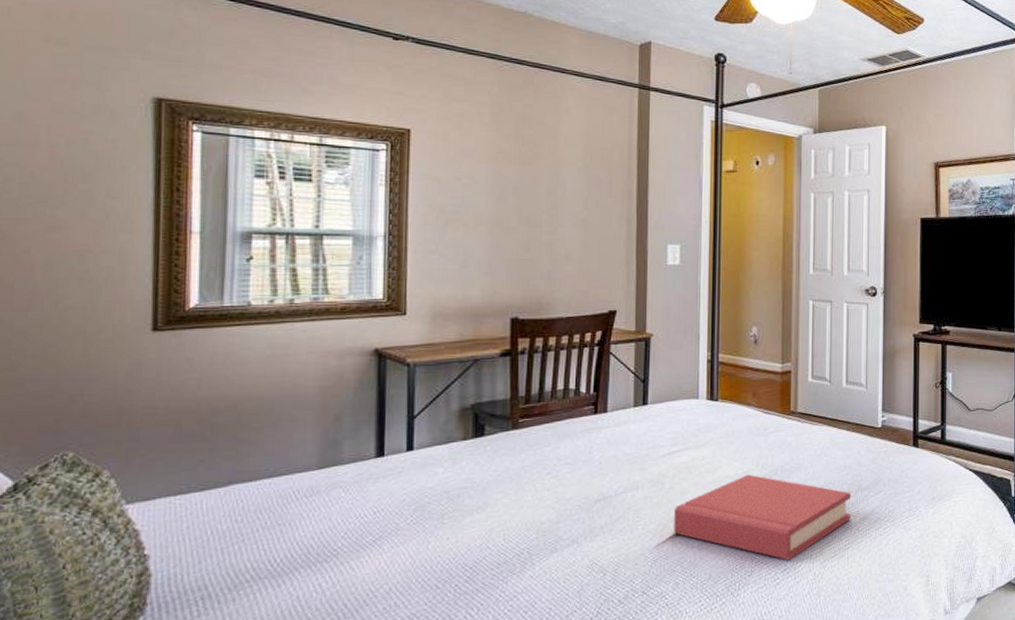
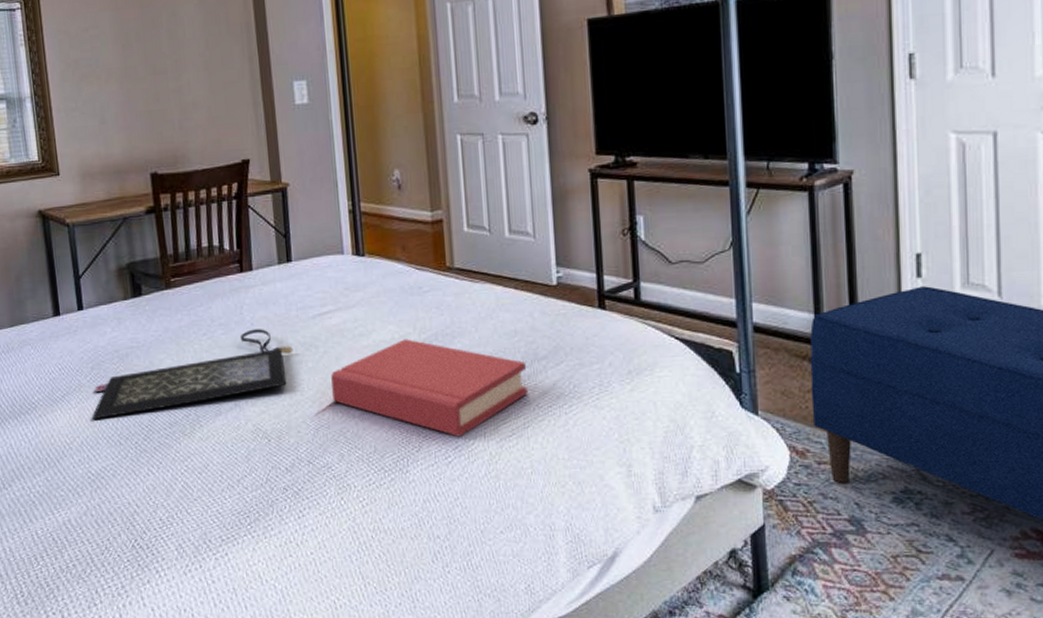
clutch bag: none [406,467,640,564] -> present [91,329,294,419]

